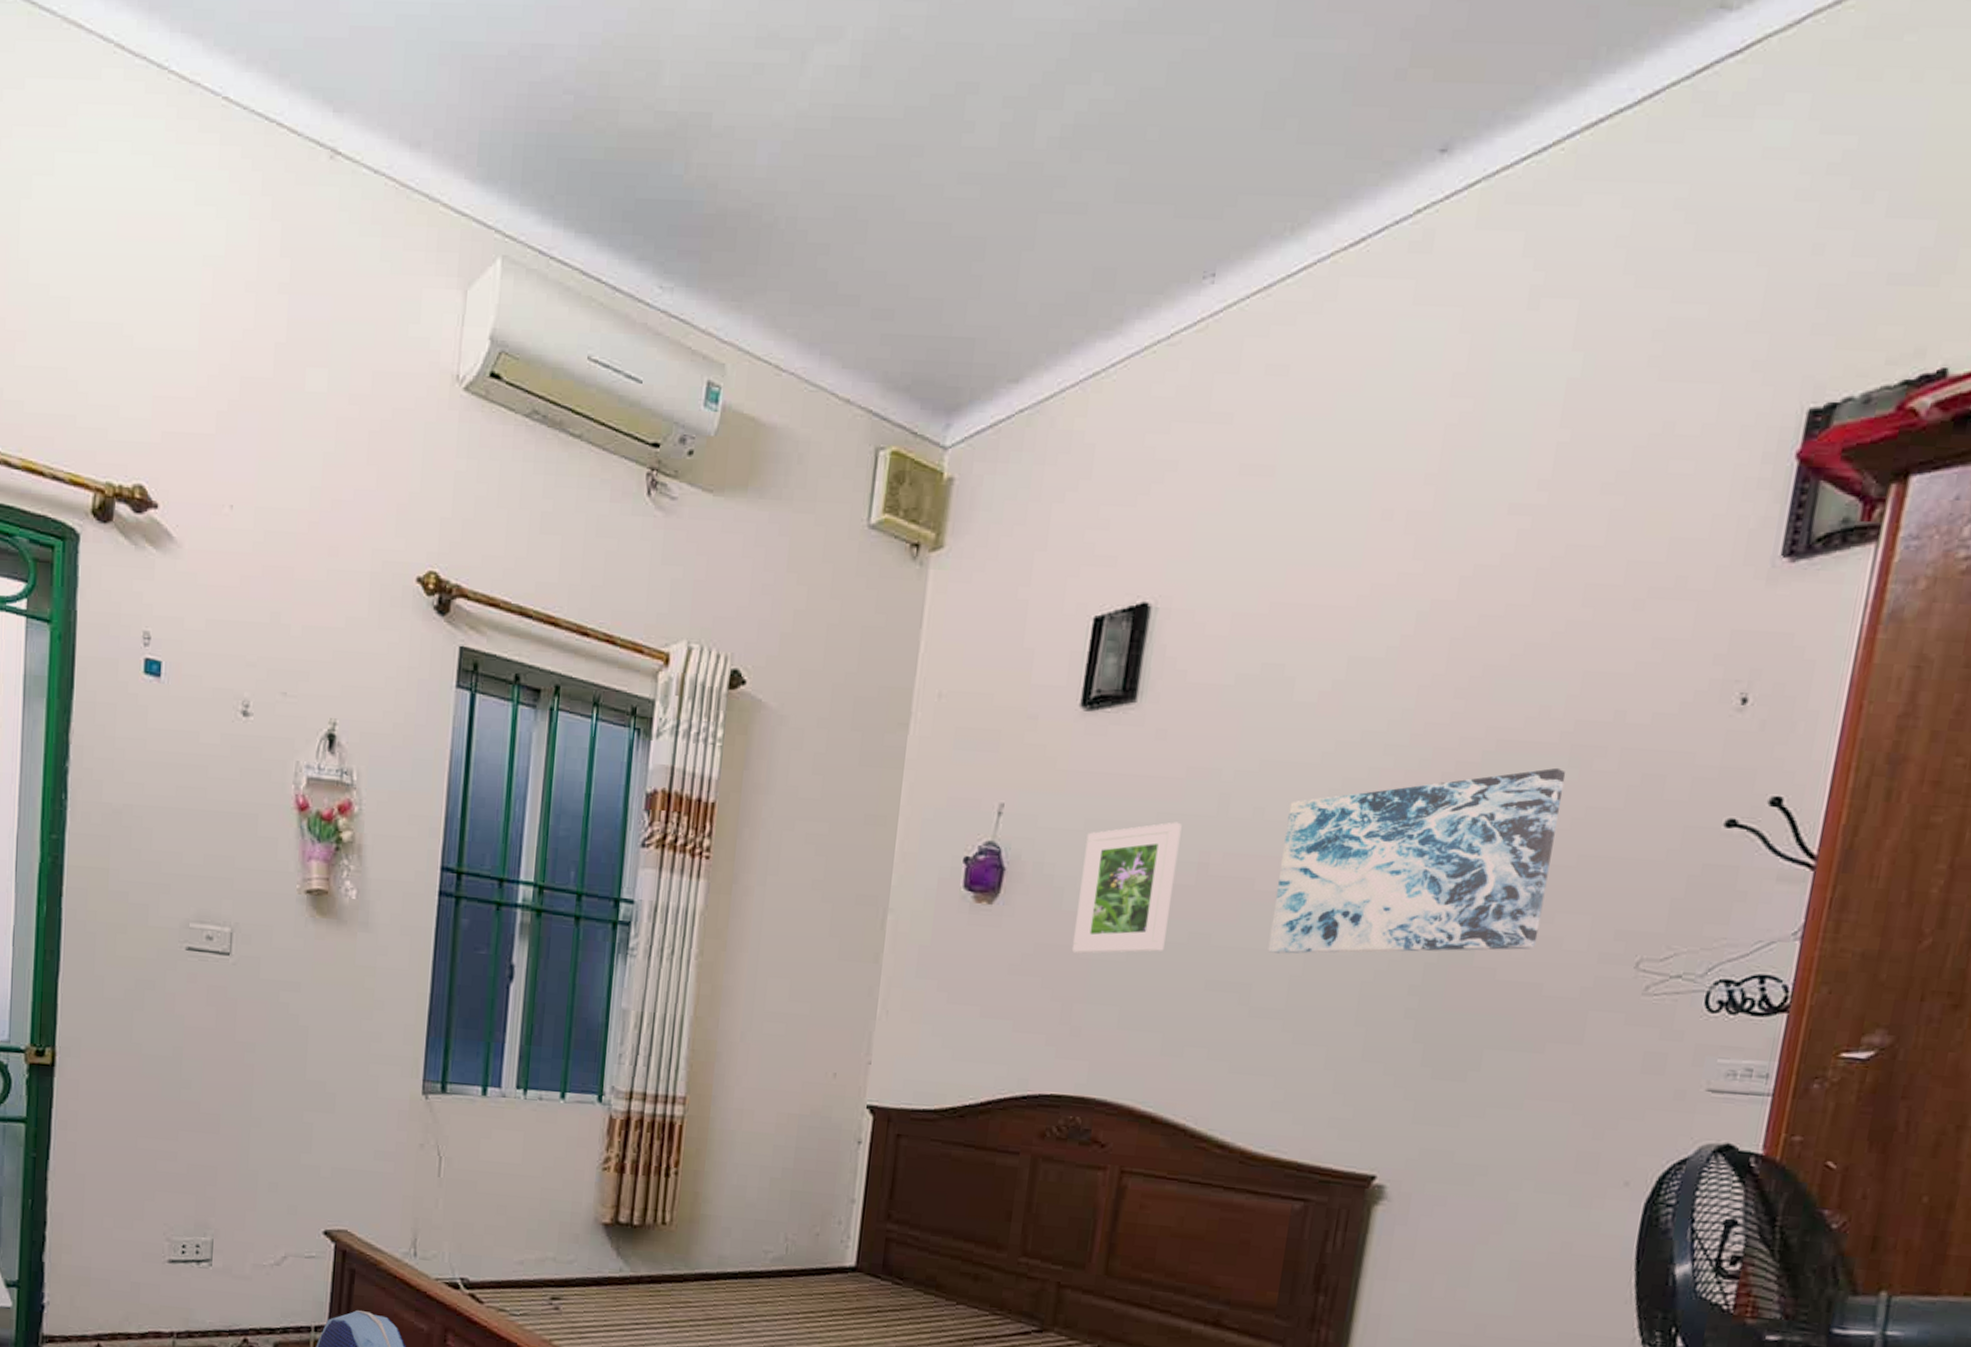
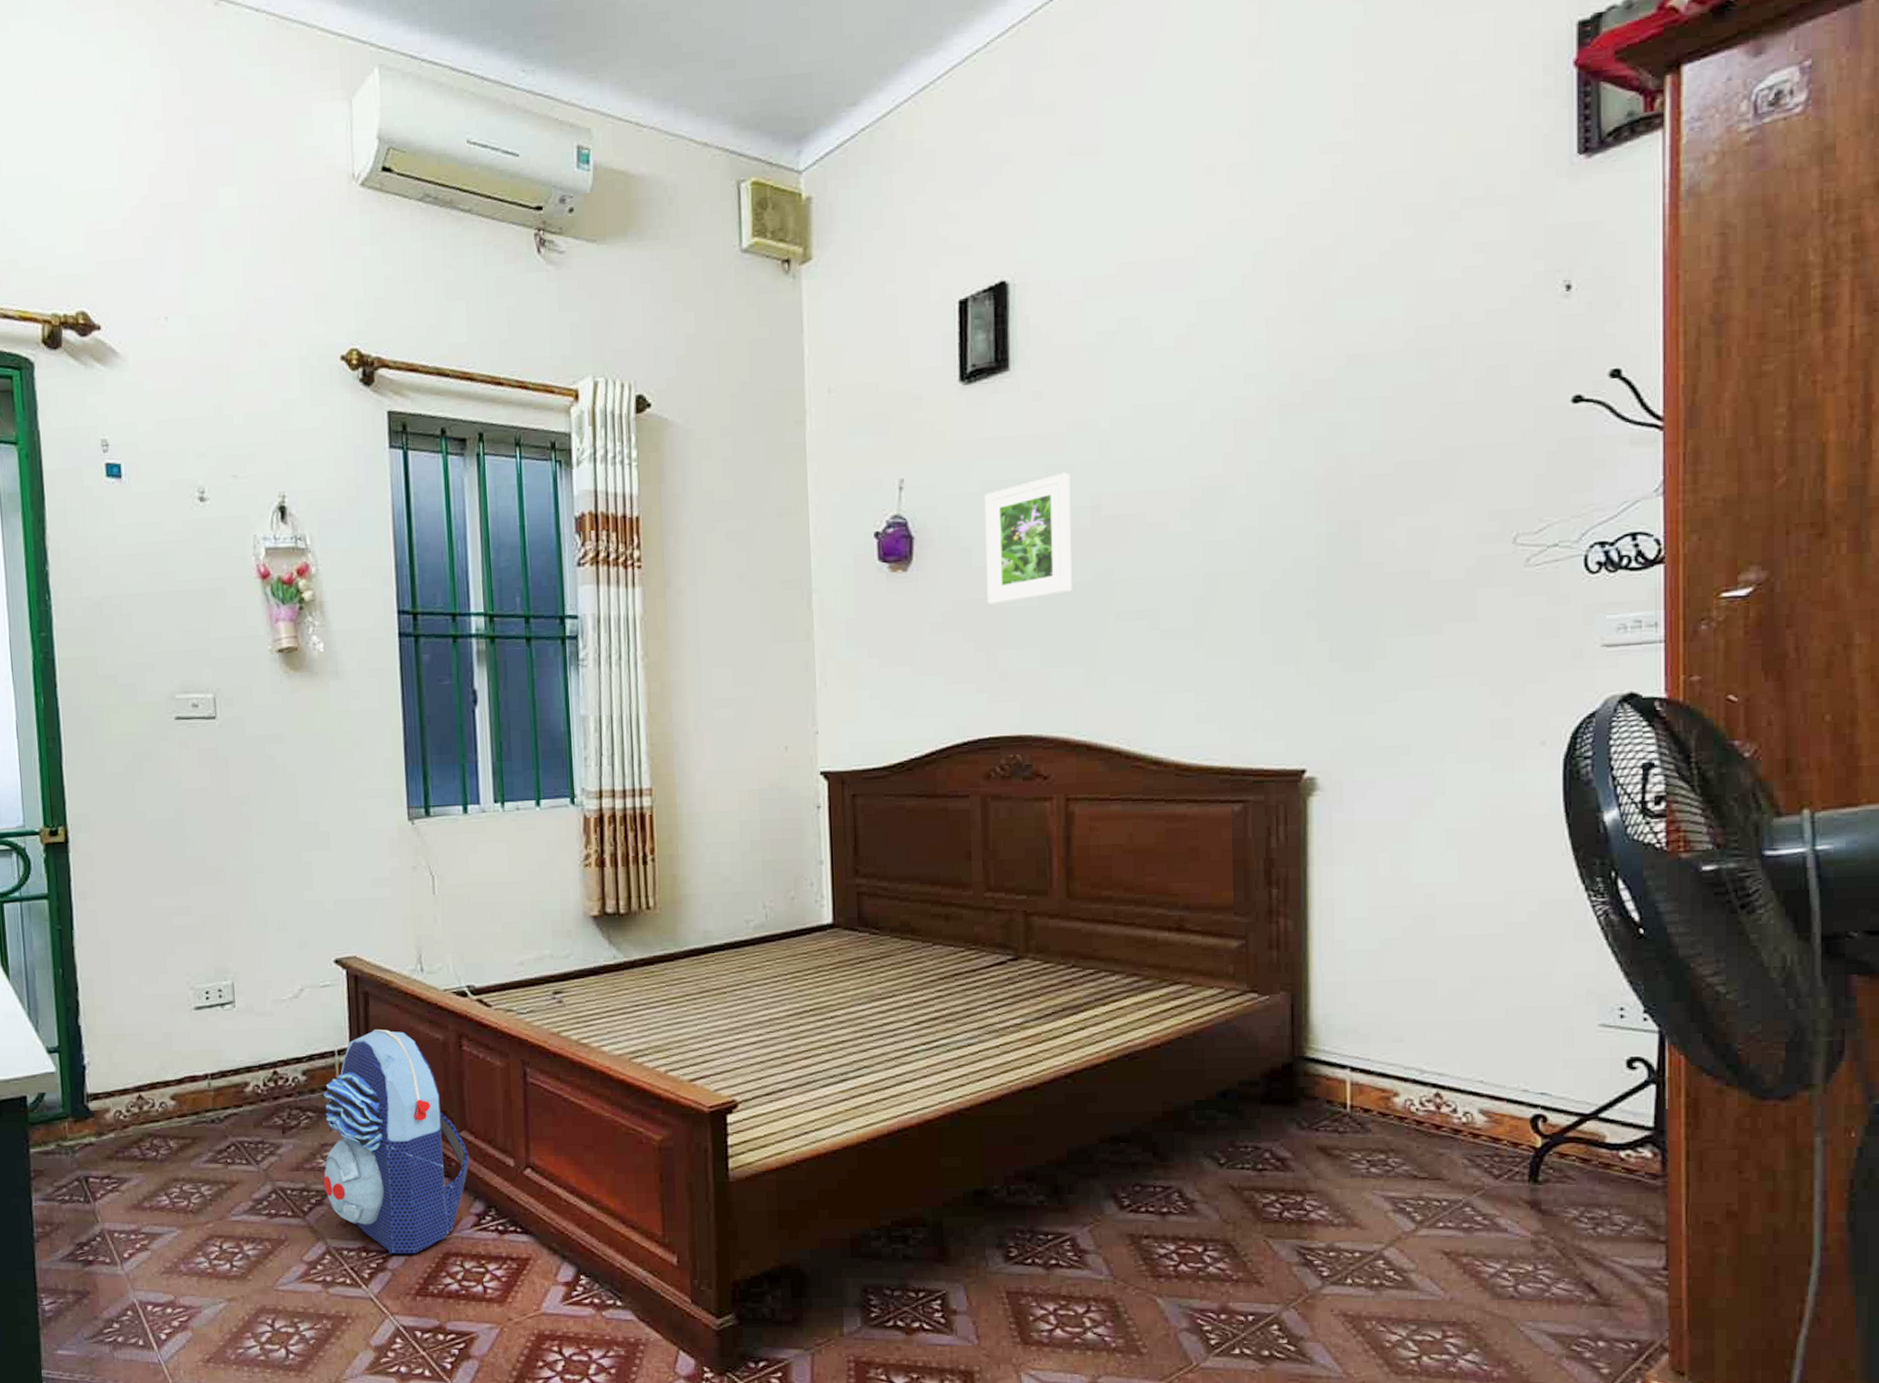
wall art: present [1268,767,1566,955] -> none [1166,372,1417,579]

